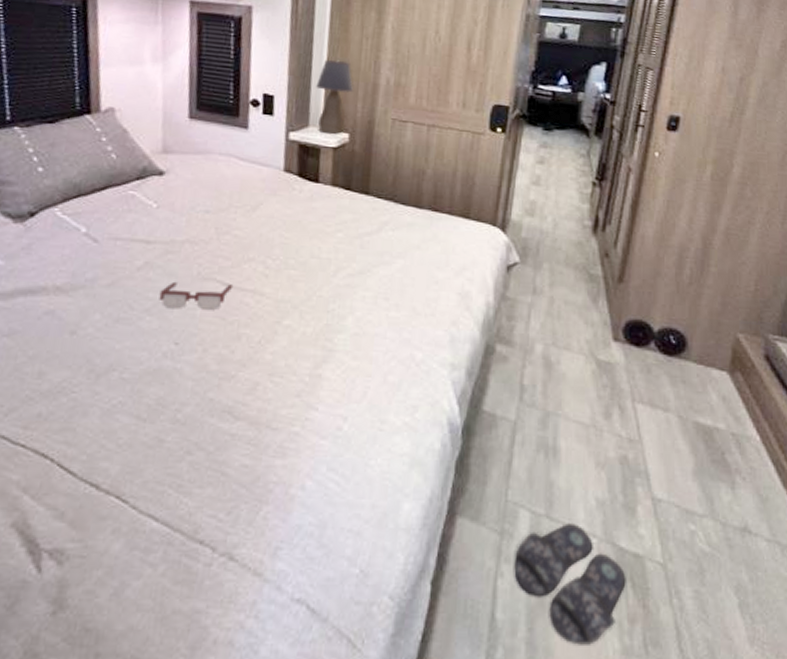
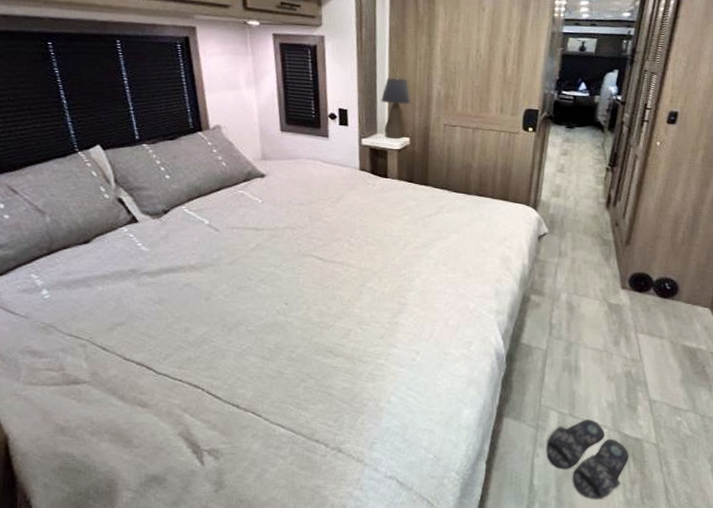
glasses: present [159,281,234,310] -> none [270,258,326,279]

